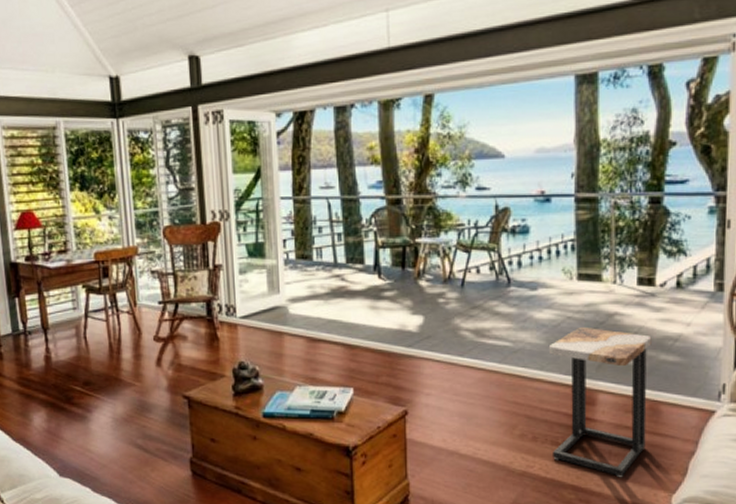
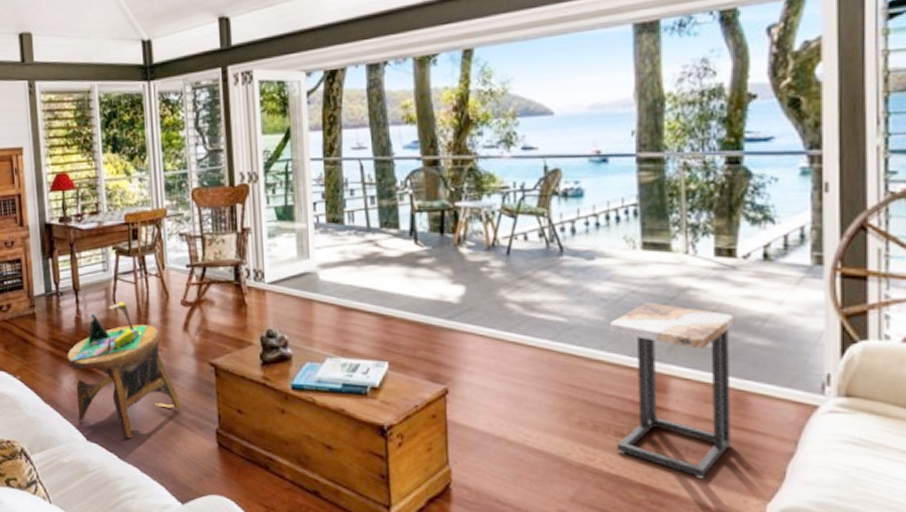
side table: none [37,339,156,471] -> present [67,302,182,438]

